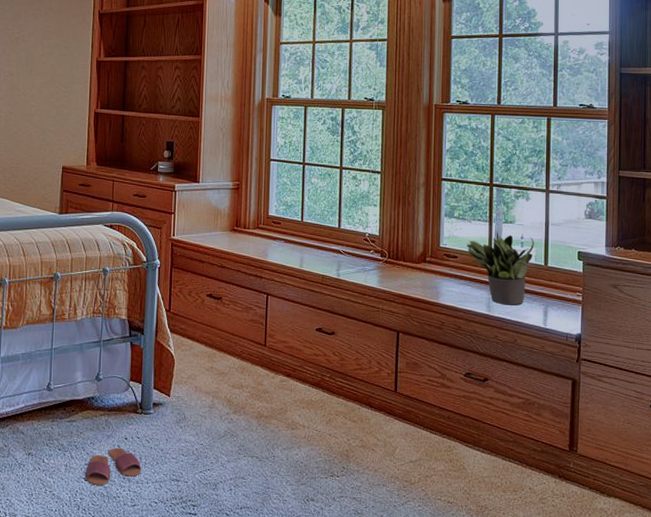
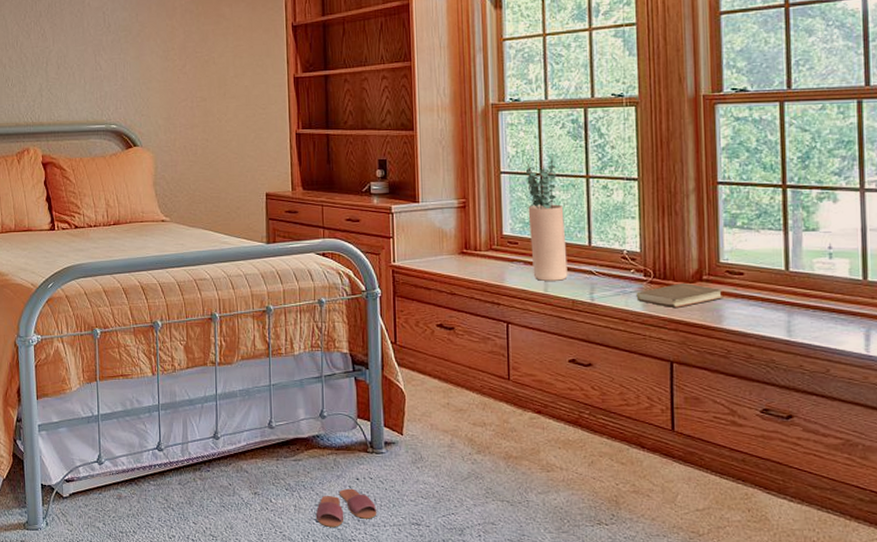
vase: none [291,147,321,258] -> present [525,155,568,281]
book: none [374,263,441,286] -> present [636,282,724,309]
potted plant: present [467,230,534,306] -> none [755,240,847,329]

